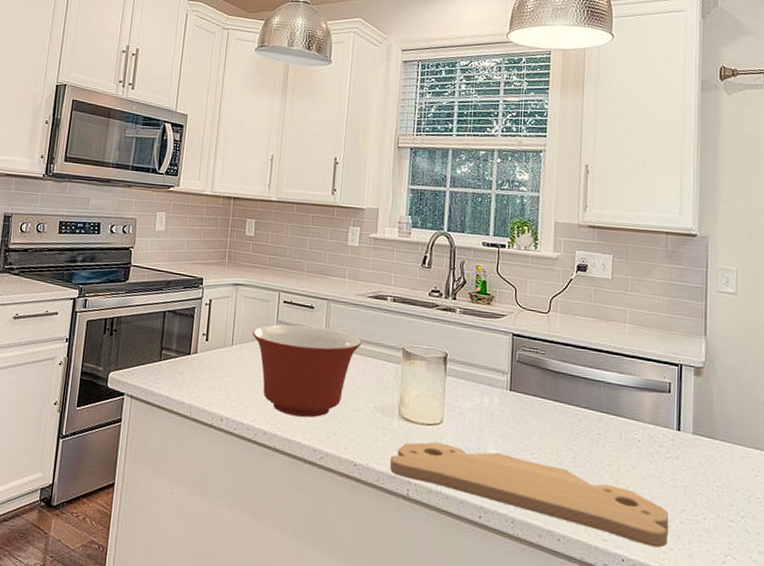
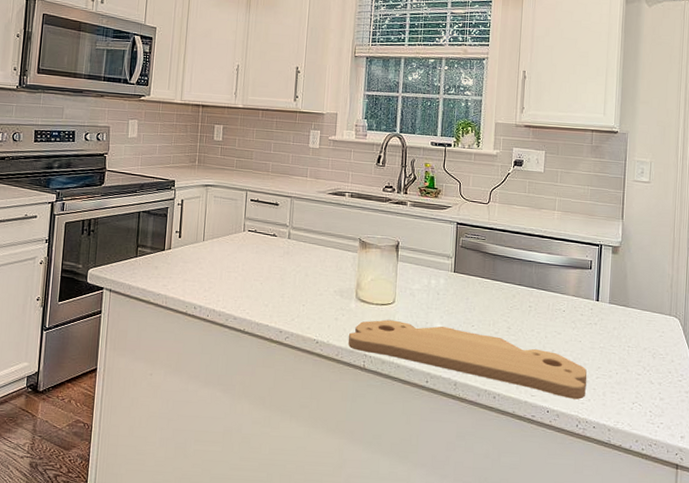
mixing bowl: present [252,324,362,418] -> none [222,220,323,303]

